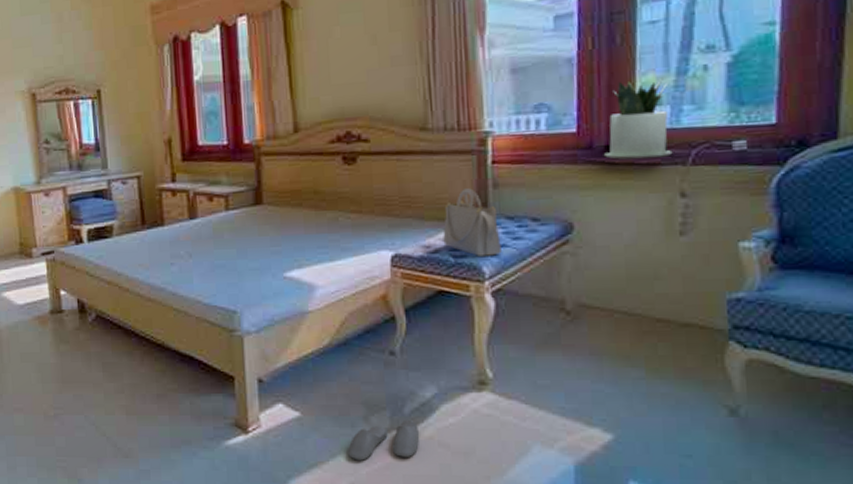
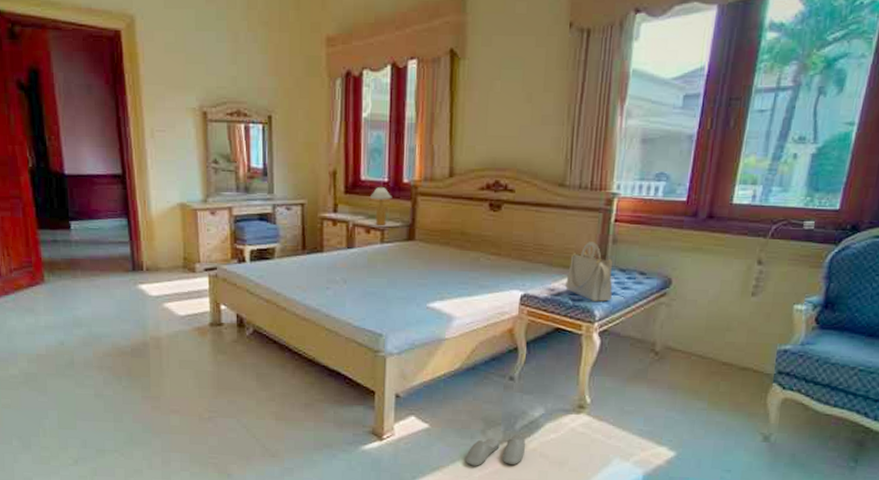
table lamp: none [209,148,234,193] -> present [369,185,392,226]
planter: present [605,77,673,161] -> none [705,160,765,231]

